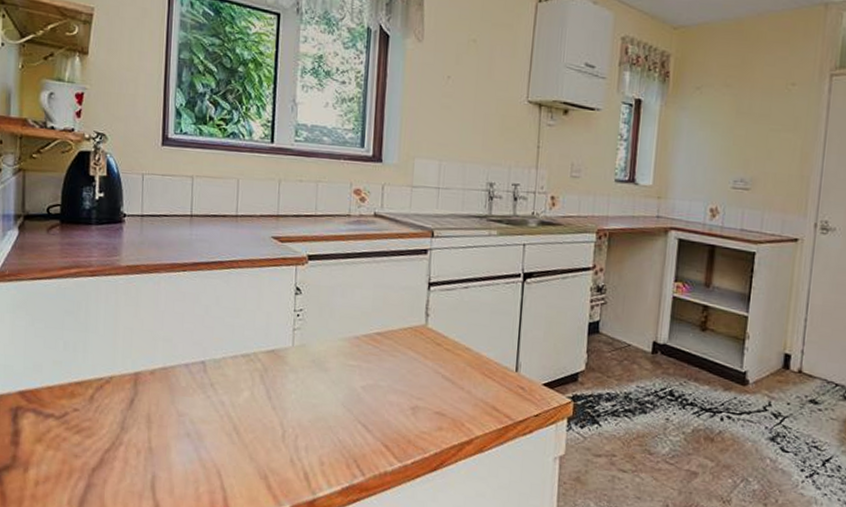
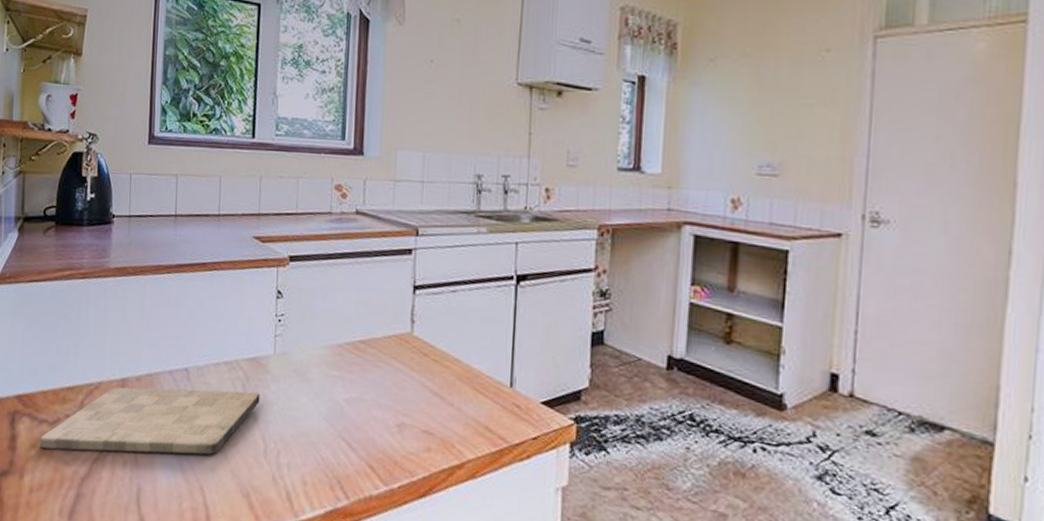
cutting board: none [46,380,279,444] -> present [40,387,260,455]

